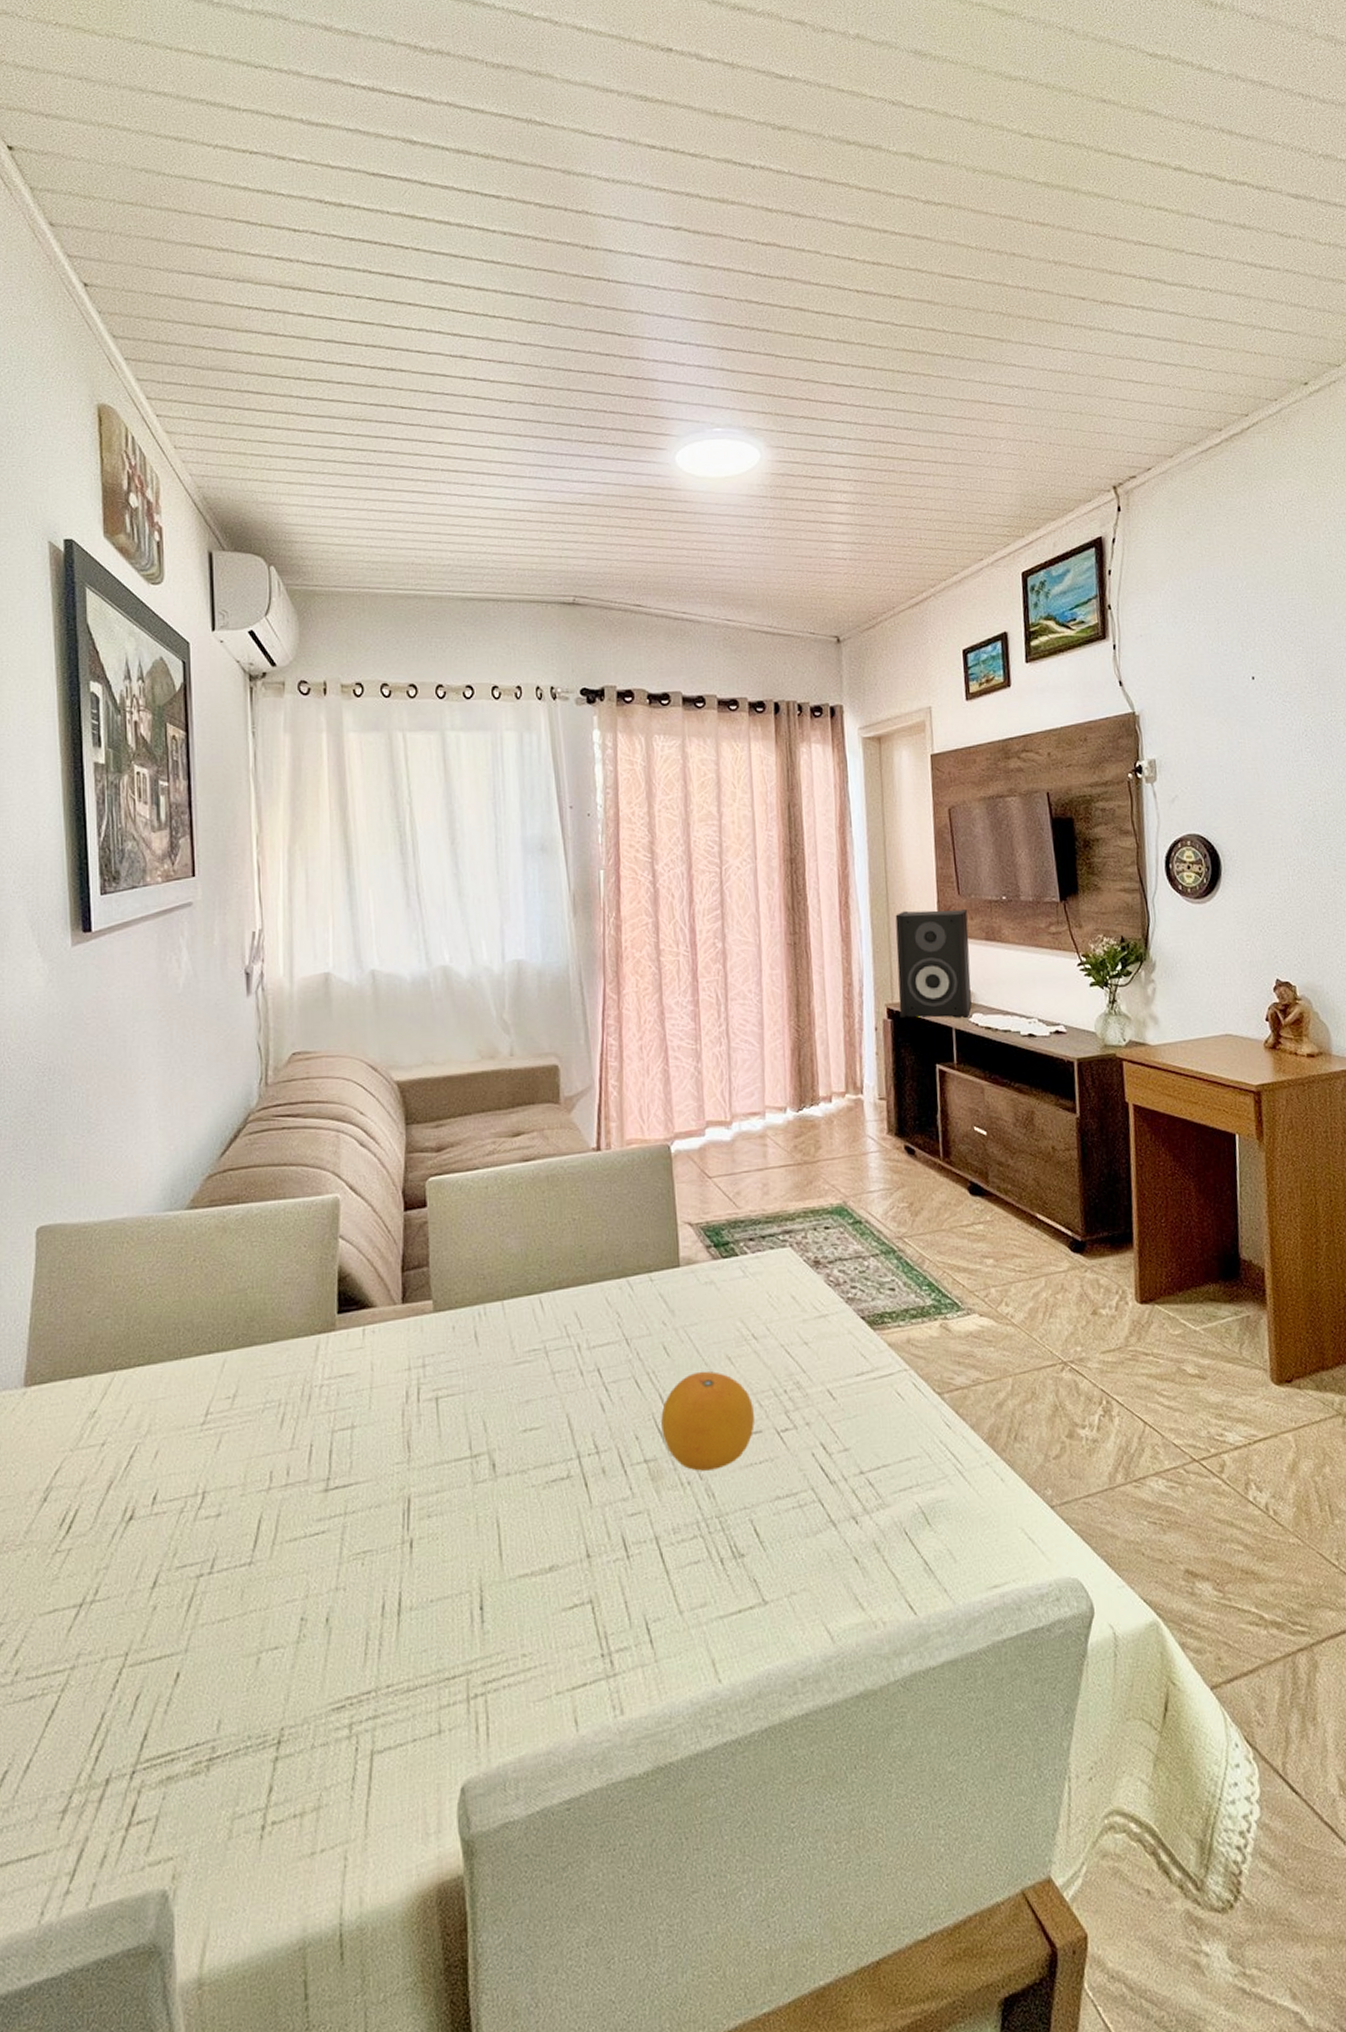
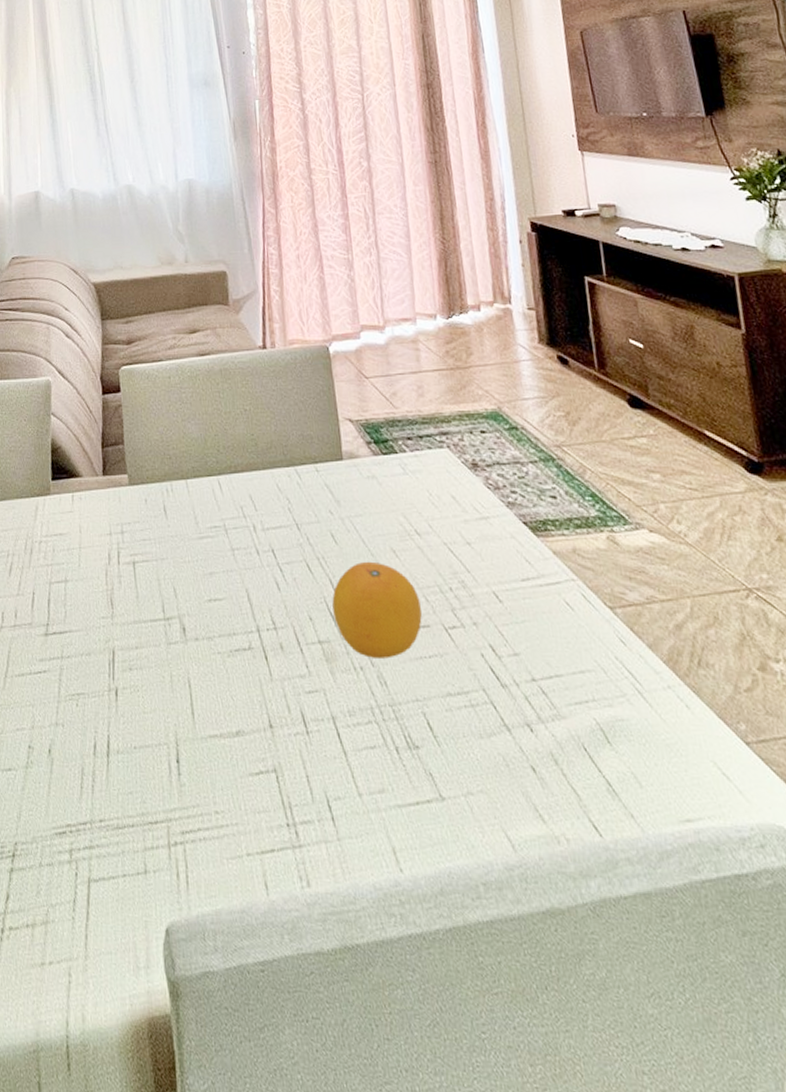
speaker: present [895,910,972,1019] -> none [533,127,618,233]

